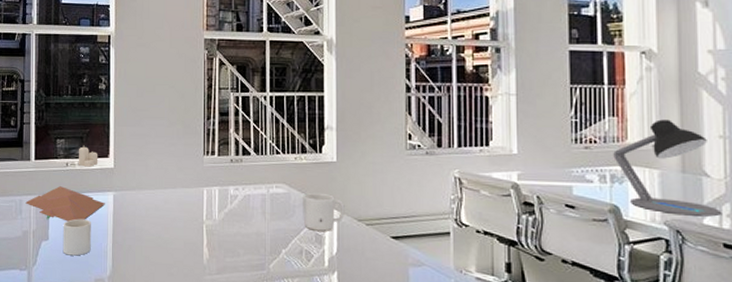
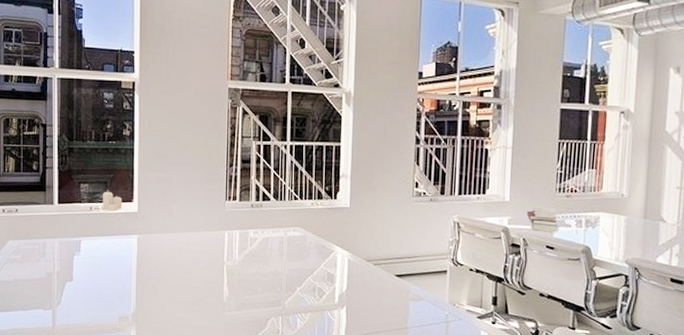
papers: present [25,186,105,222] -> none [49,229,129,263]
cup: present [62,218,91,256] -> none [87,260,115,296]
mug: present [303,192,345,231] -> none [317,235,355,270]
books: none [539,160,578,189] -> present [526,207,559,233]
desk lamp: present [613,119,722,217] -> none [589,172,672,256]

